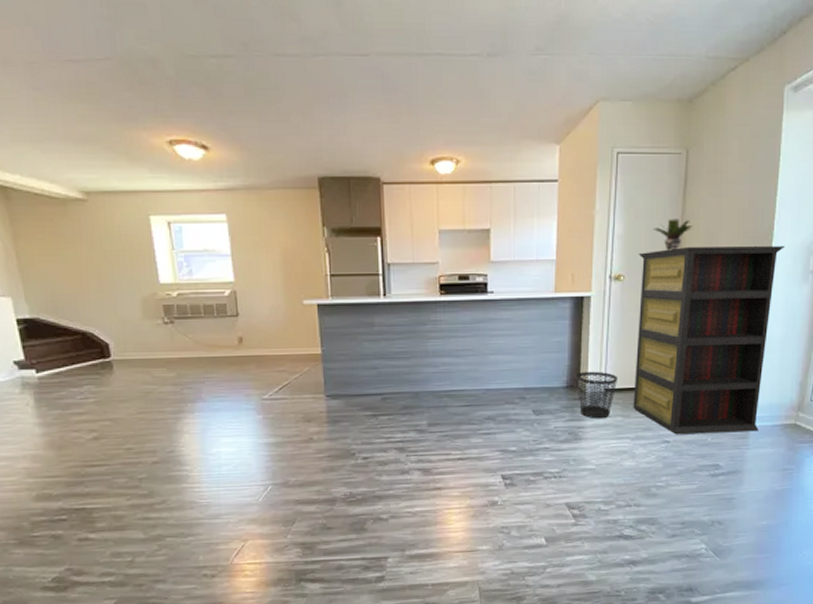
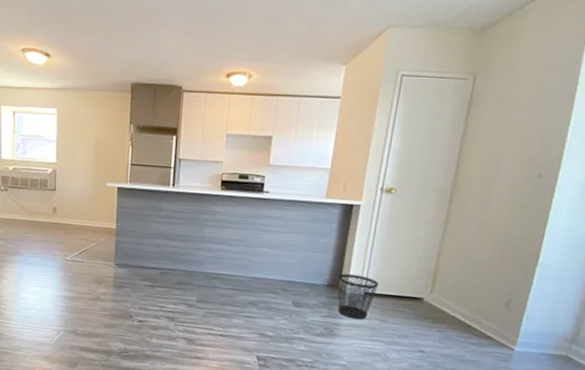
bookshelf: present [633,246,786,435] -> none [391,168,575,357]
potted plant: present [652,219,693,250] -> none [429,140,473,170]

